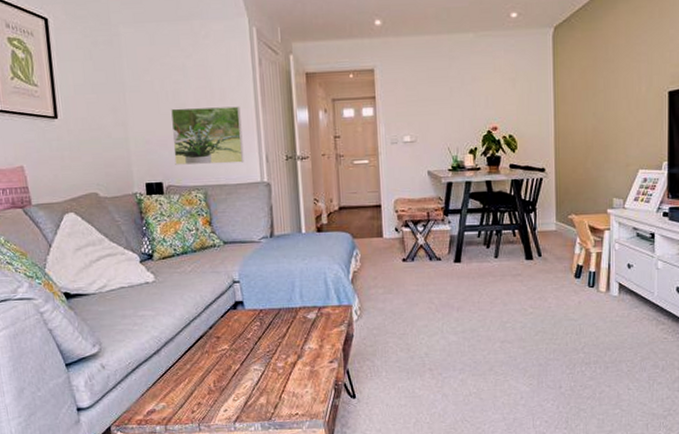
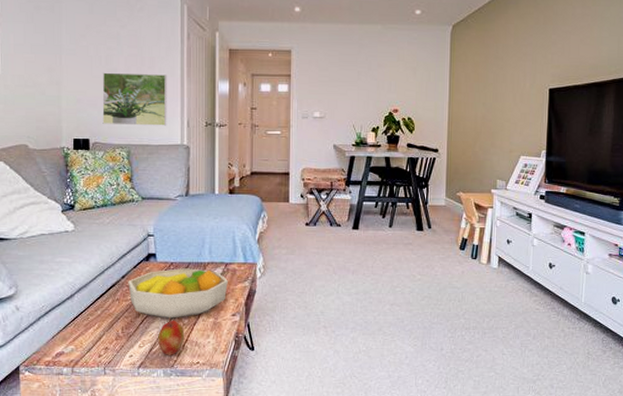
fruit bowl: none [216,314,323,369] -> present [128,268,228,319]
apple: none [252,368,281,408] -> present [158,317,185,355]

